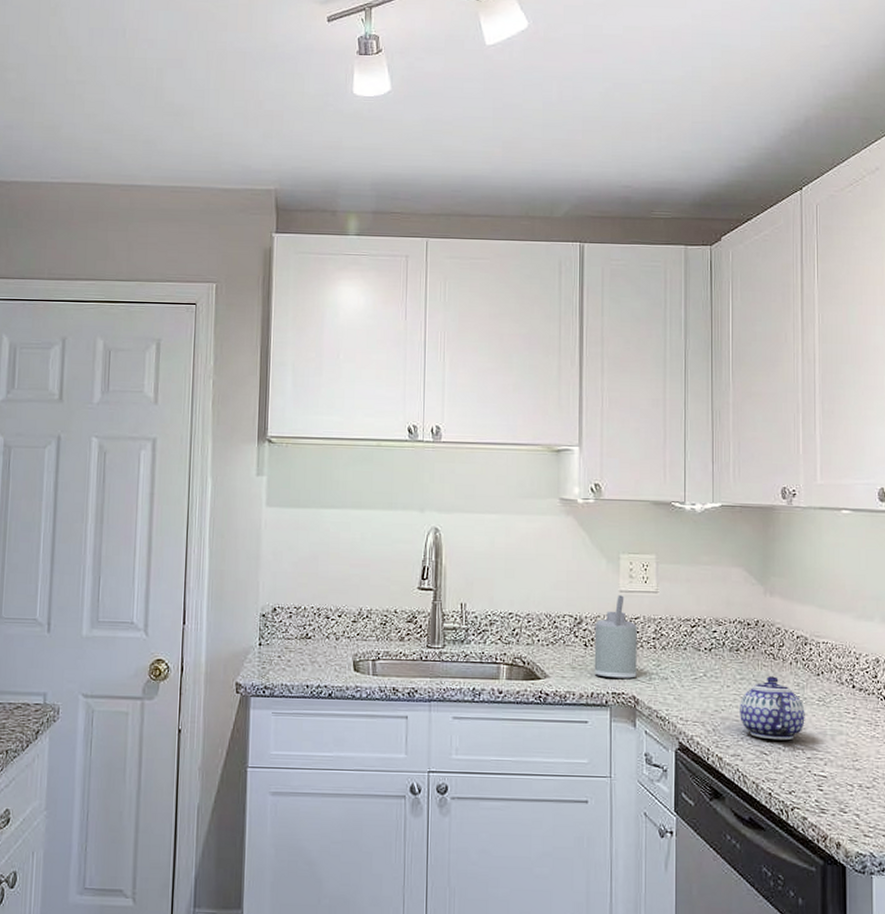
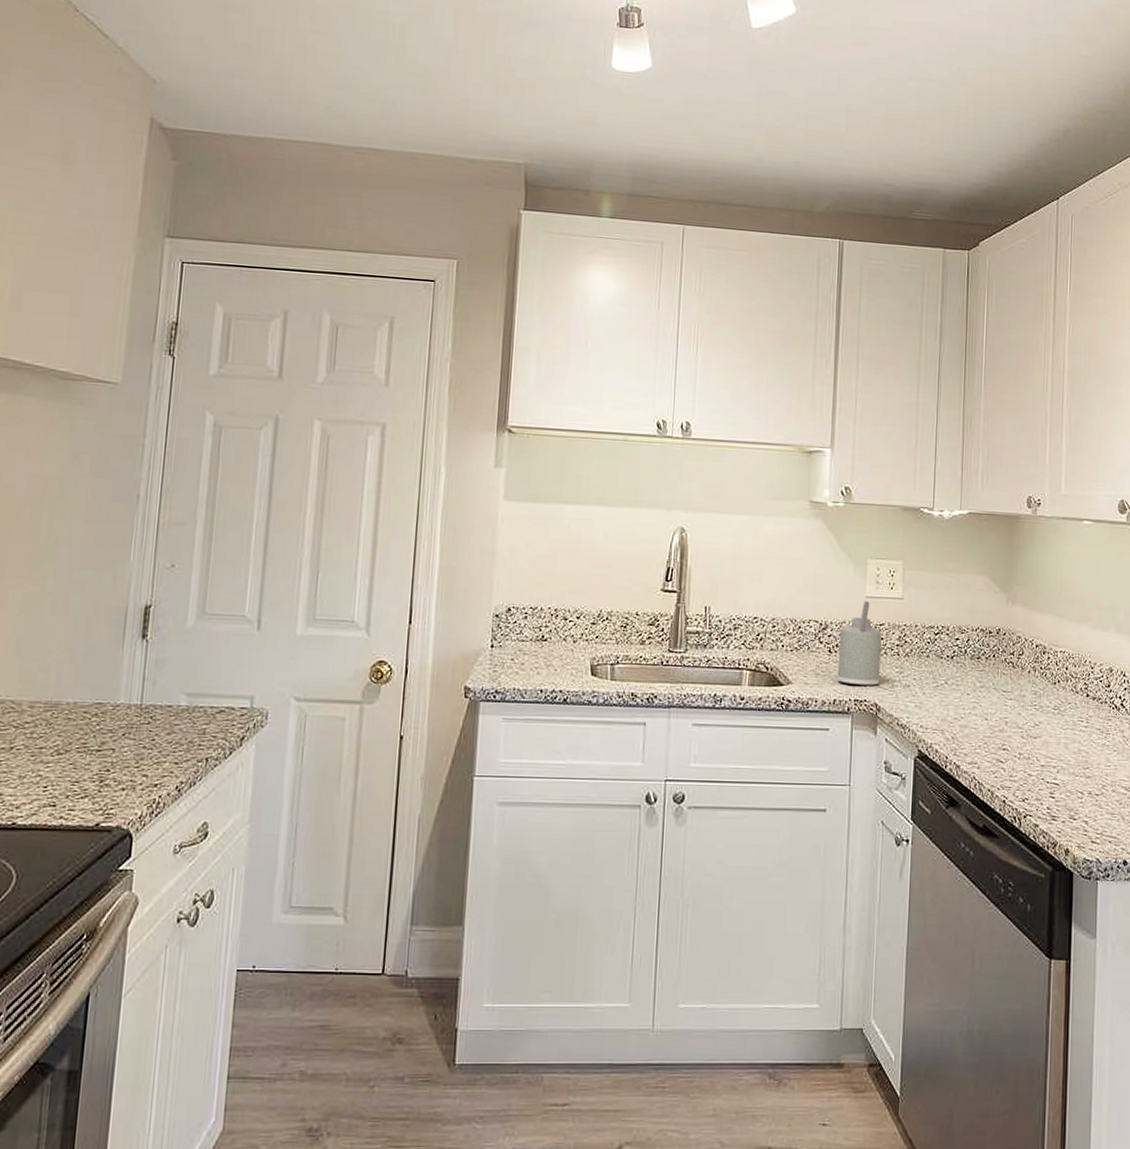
teapot: present [740,676,805,741] -> none [978,684,1041,749]

